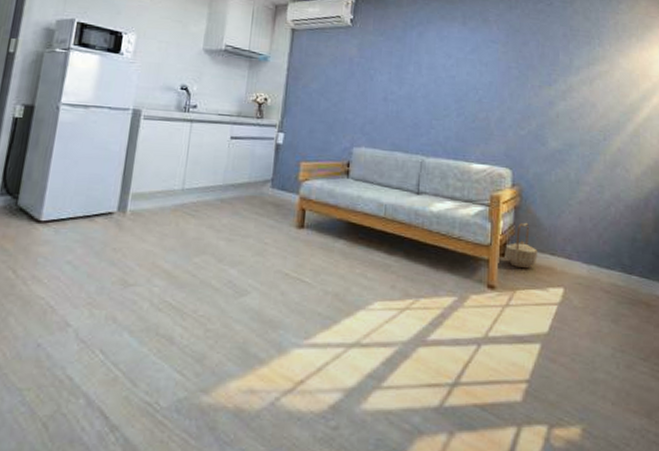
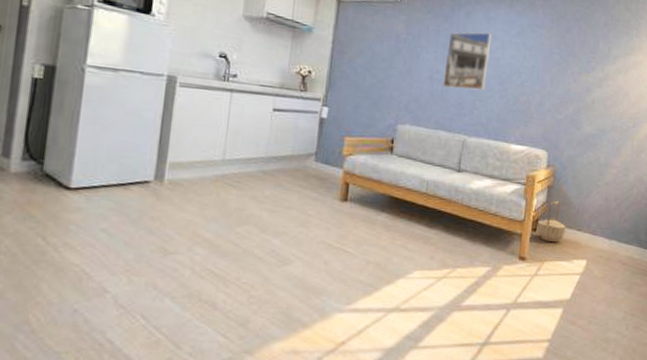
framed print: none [396,50,446,109] -> present [441,32,492,91]

